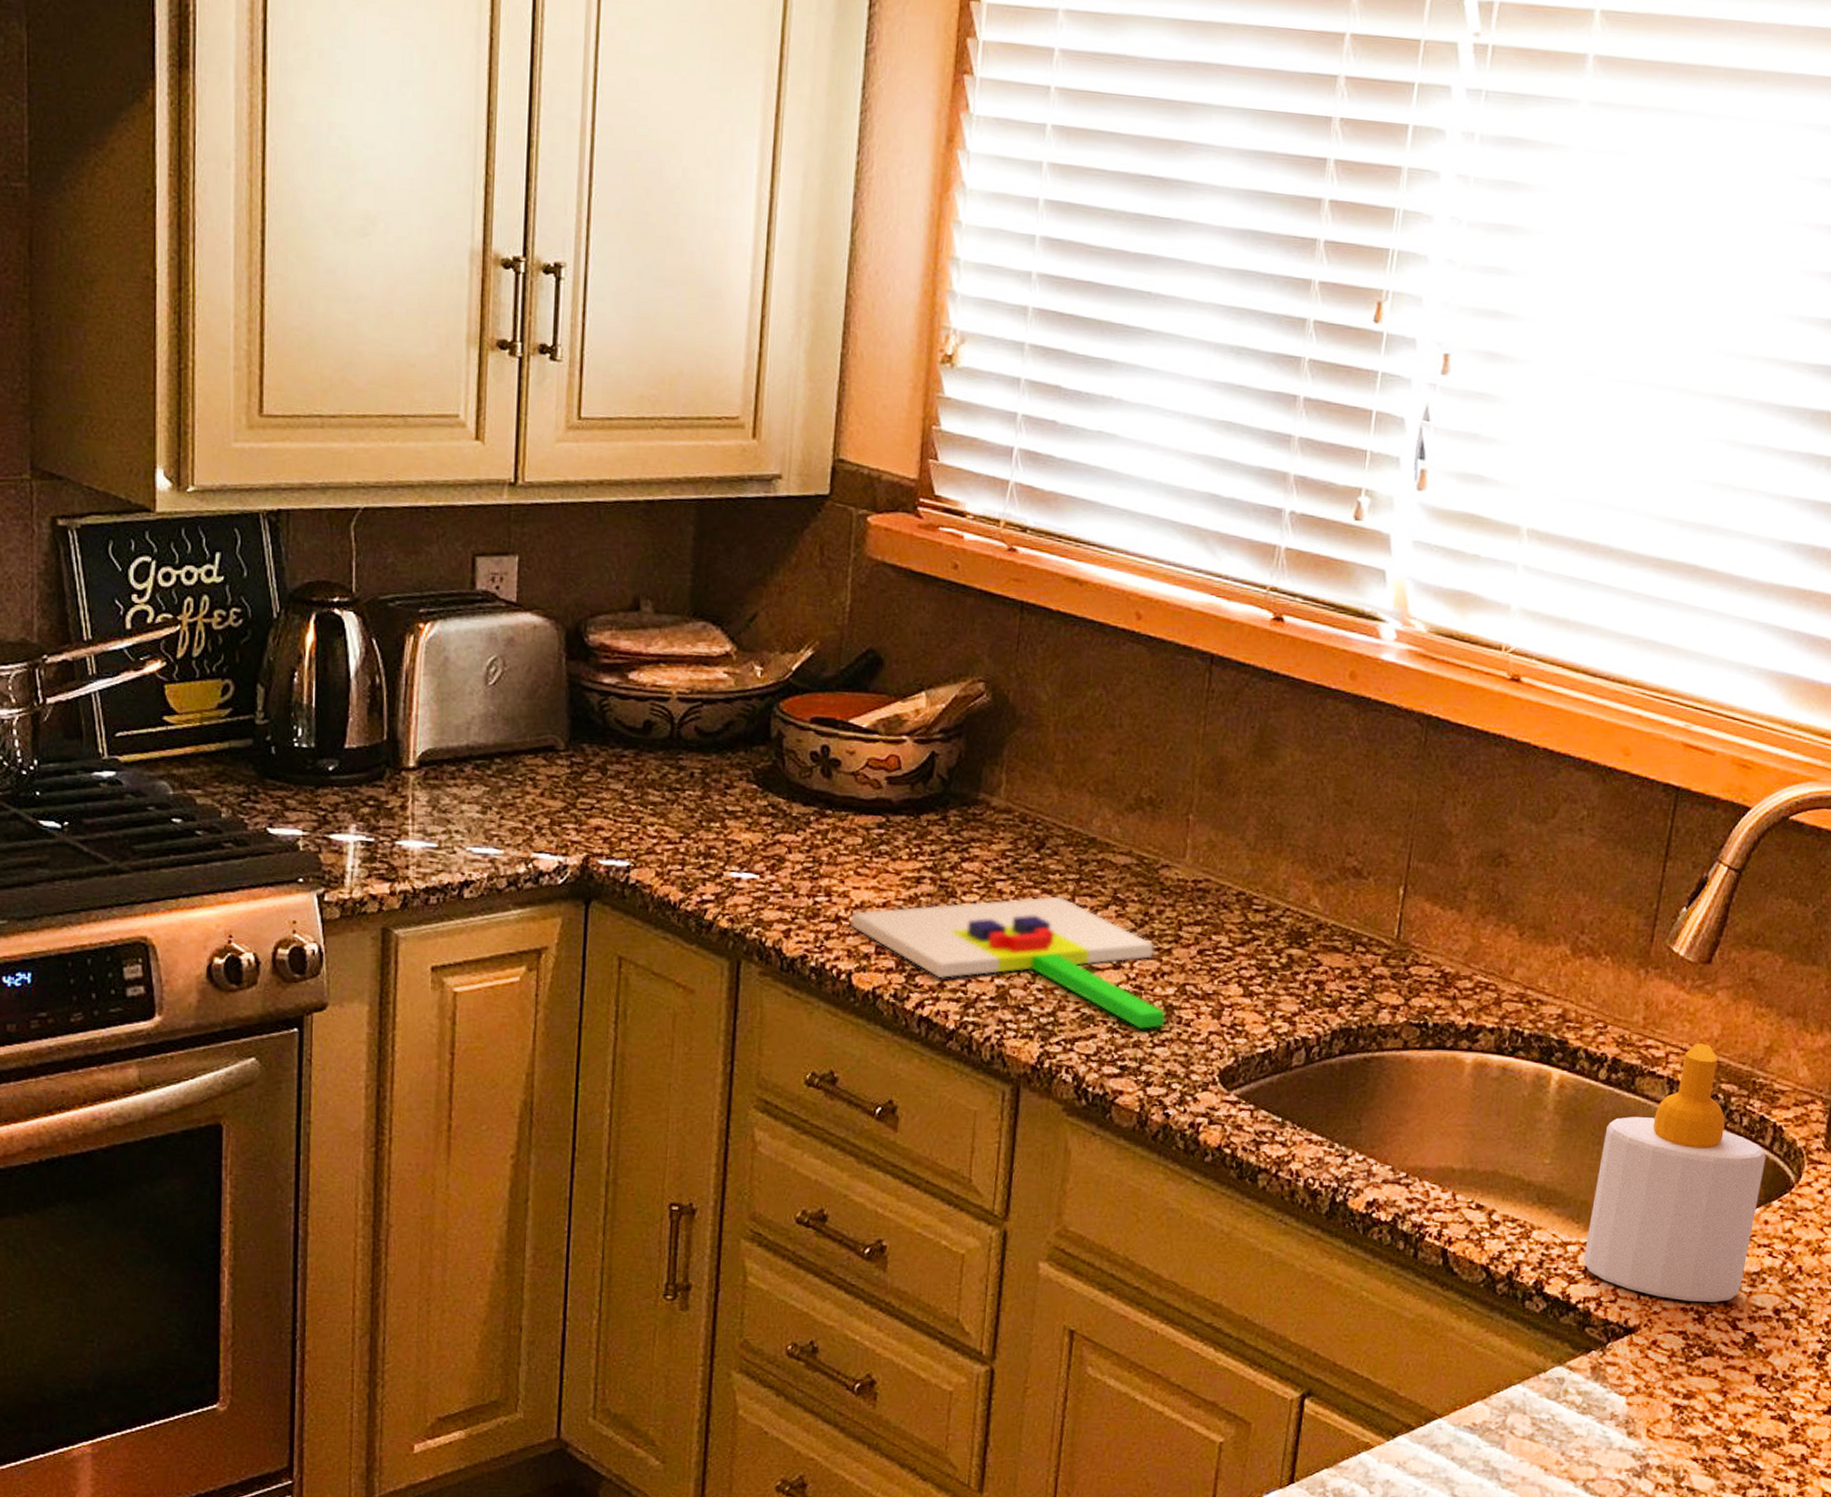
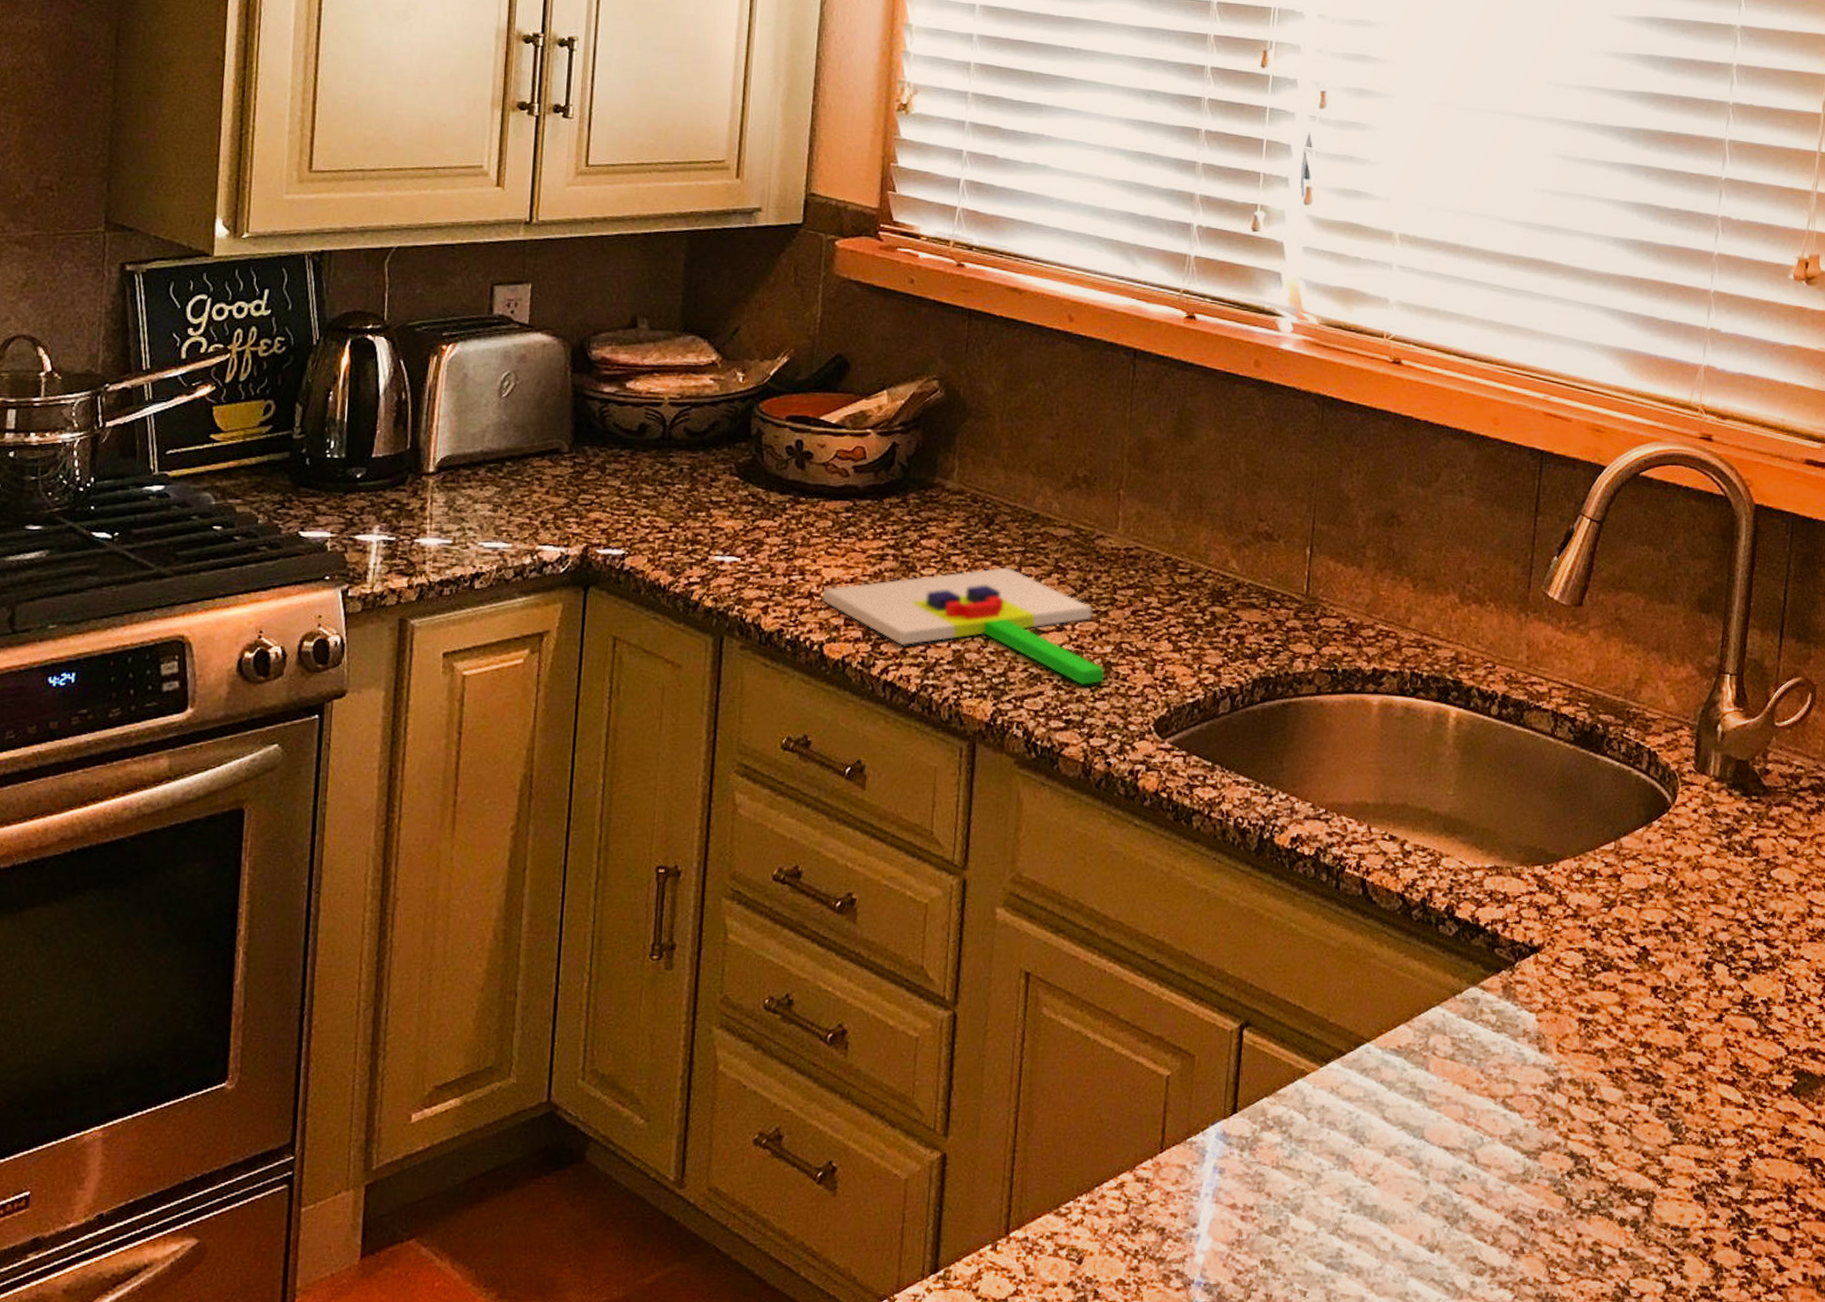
soap bottle: present [1583,1043,1766,1302] -> none [1489,679,1644,919]

